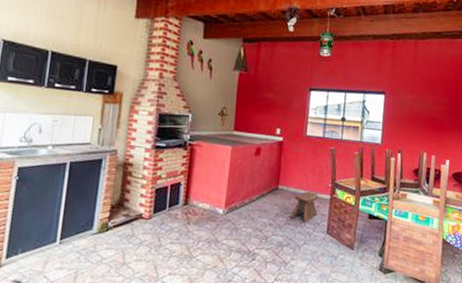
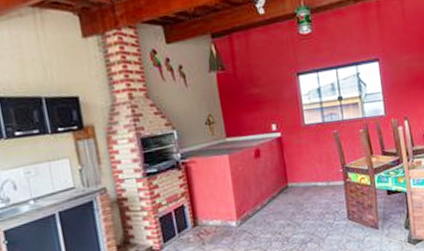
stool: present [291,192,318,223] -> none [306,181,335,214]

